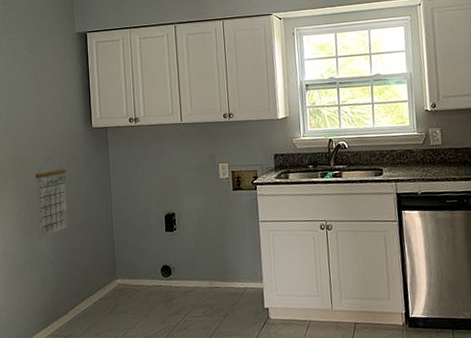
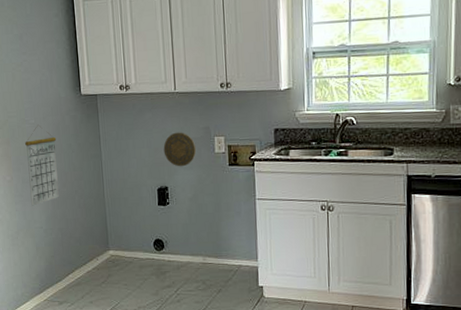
decorative plate: none [170,160,202,194] -> present [163,132,196,167]

